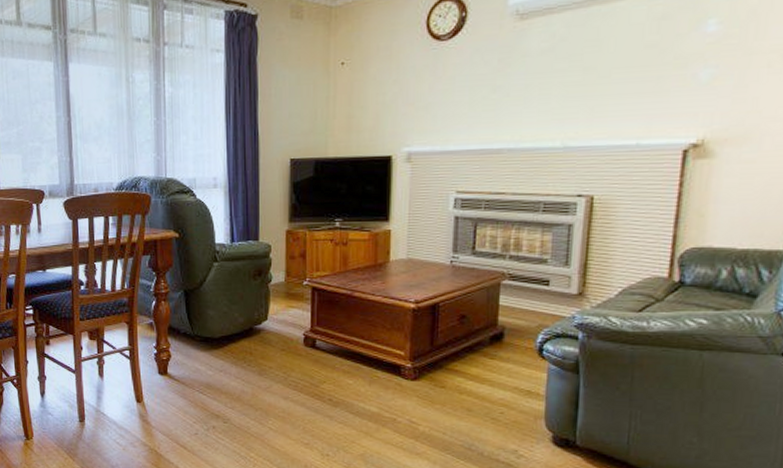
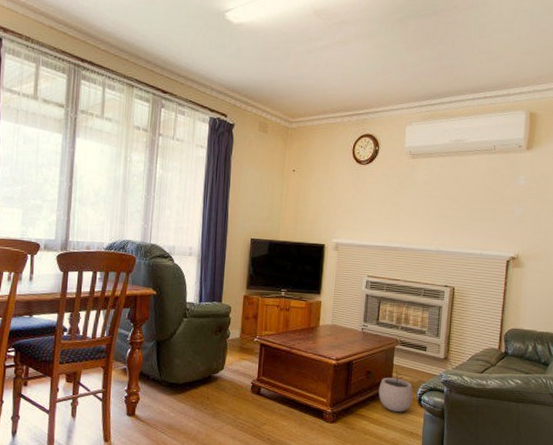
plant pot: none [478,313,531,366] -> present [378,370,414,412]

